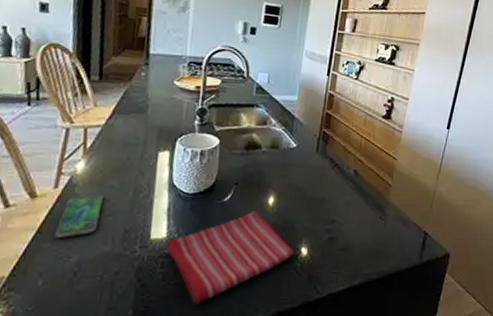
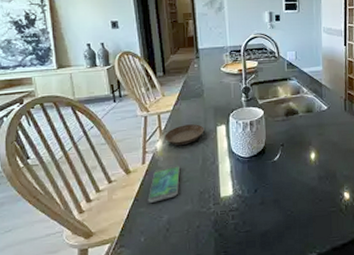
saucer: none [89,145,142,171] -> present [165,124,204,146]
dish towel: present [166,211,295,304] -> none [234,166,339,247]

